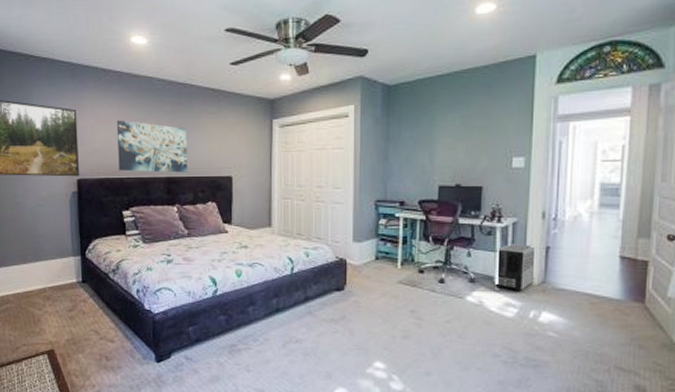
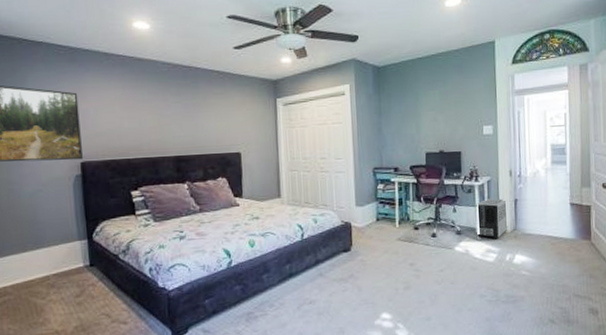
wall art: present [117,120,188,173] -> none [122,102,197,152]

